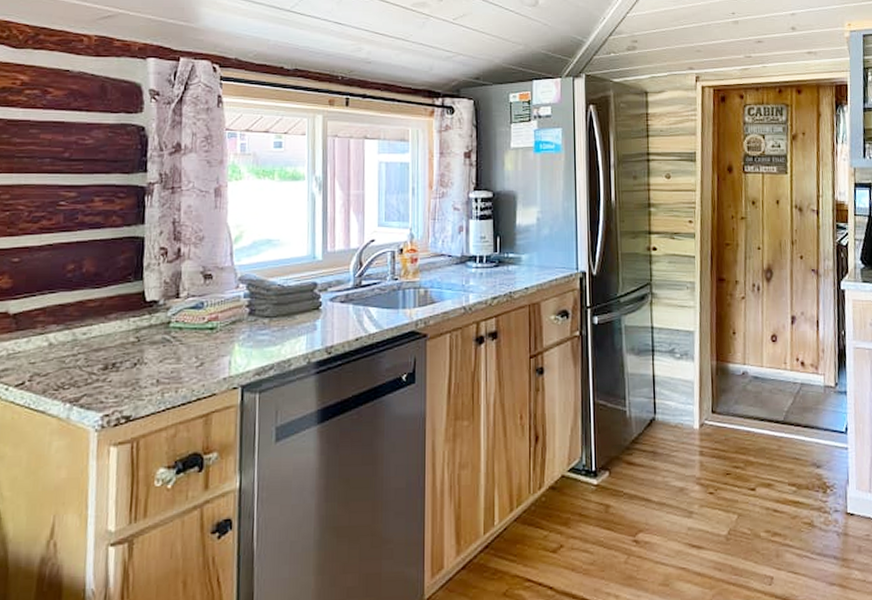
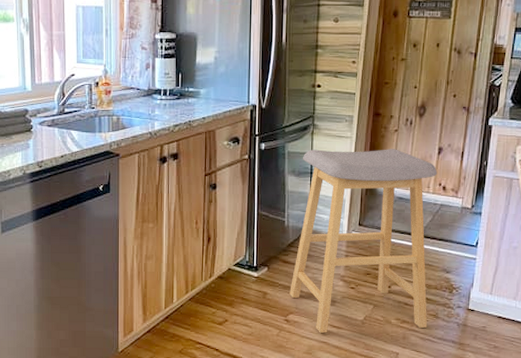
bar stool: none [637,319,803,556] -> present [289,149,438,333]

